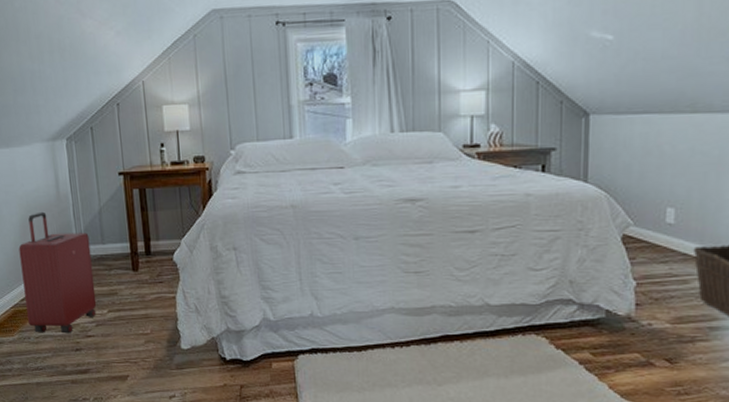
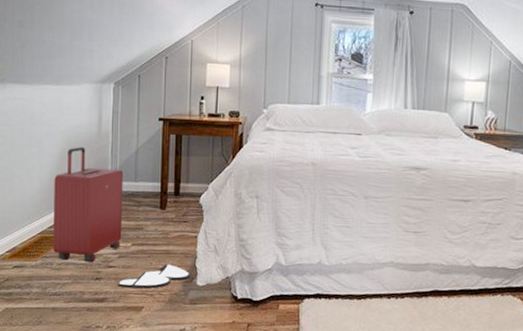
slippers: none [98,329,173,357] -> present [117,264,190,289]

